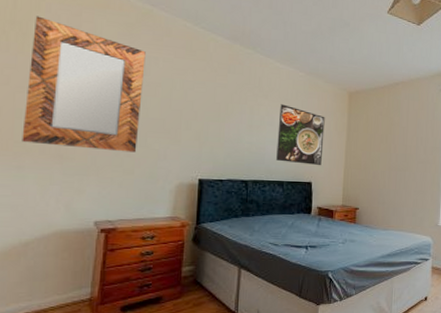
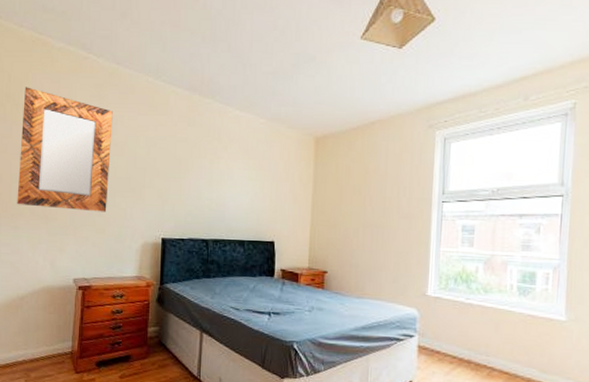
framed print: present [276,104,325,166] -> none [237,156,288,223]

